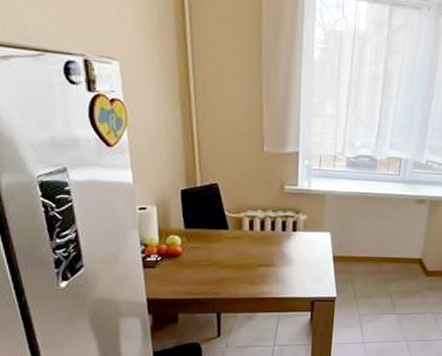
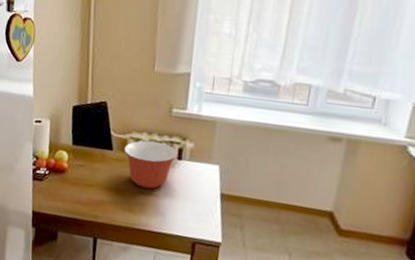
mixing bowl: none [240,217,293,261] -> present [124,140,179,189]

